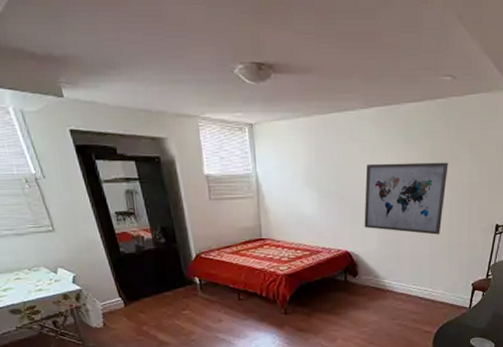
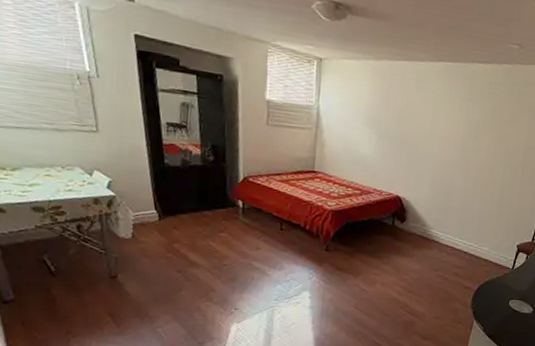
wall art: present [364,162,448,235] -> none [418,114,508,193]

